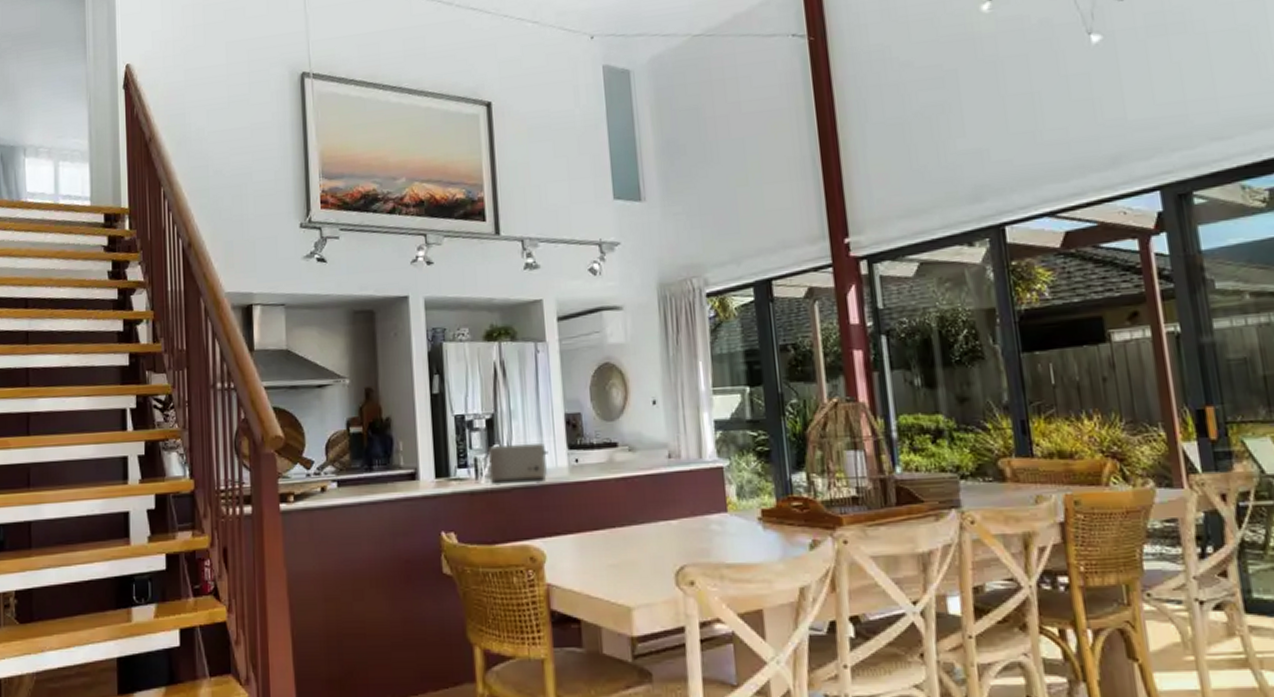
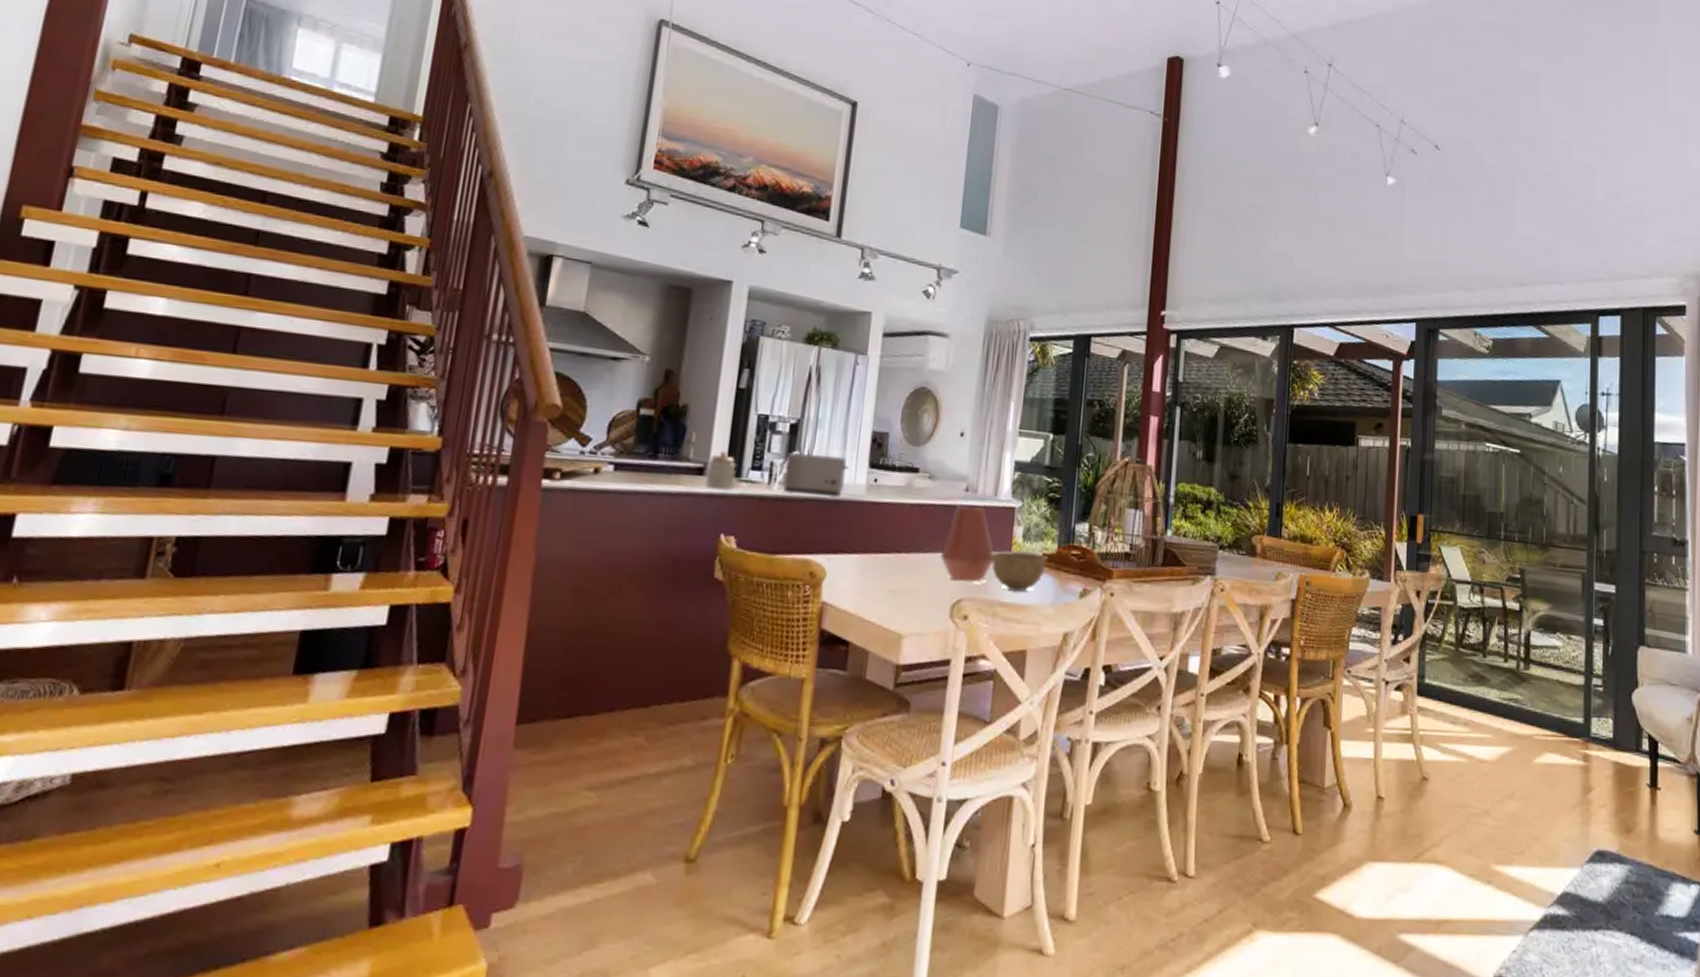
jar: none [417,455,445,491] -> present [704,451,737,490]
vase: none [655,471,712,548] -> present [940,505,995,583]
bowl: none [706,509,769,553] -> present [990,550,1049,593]

